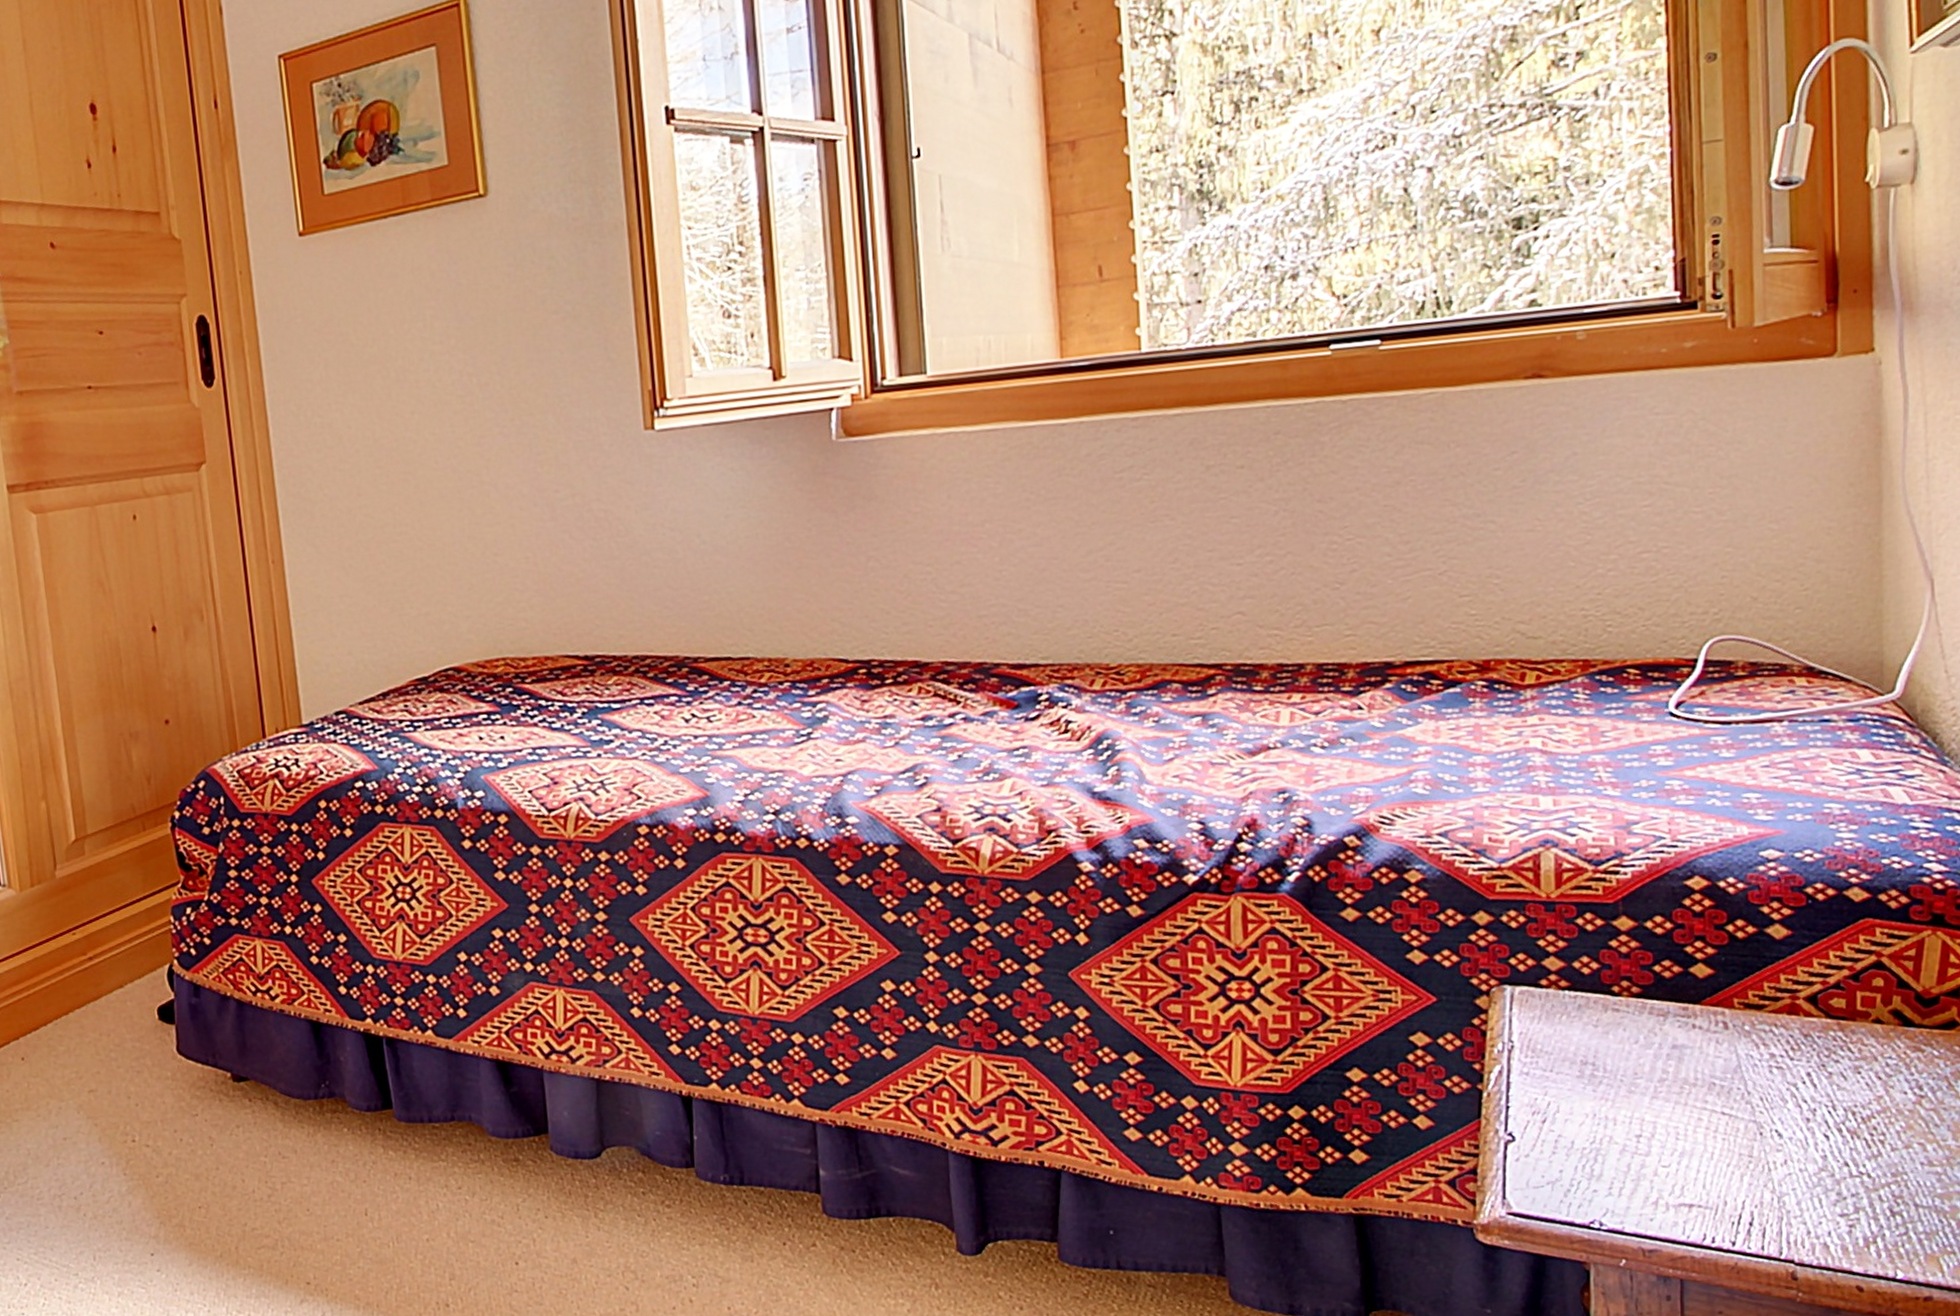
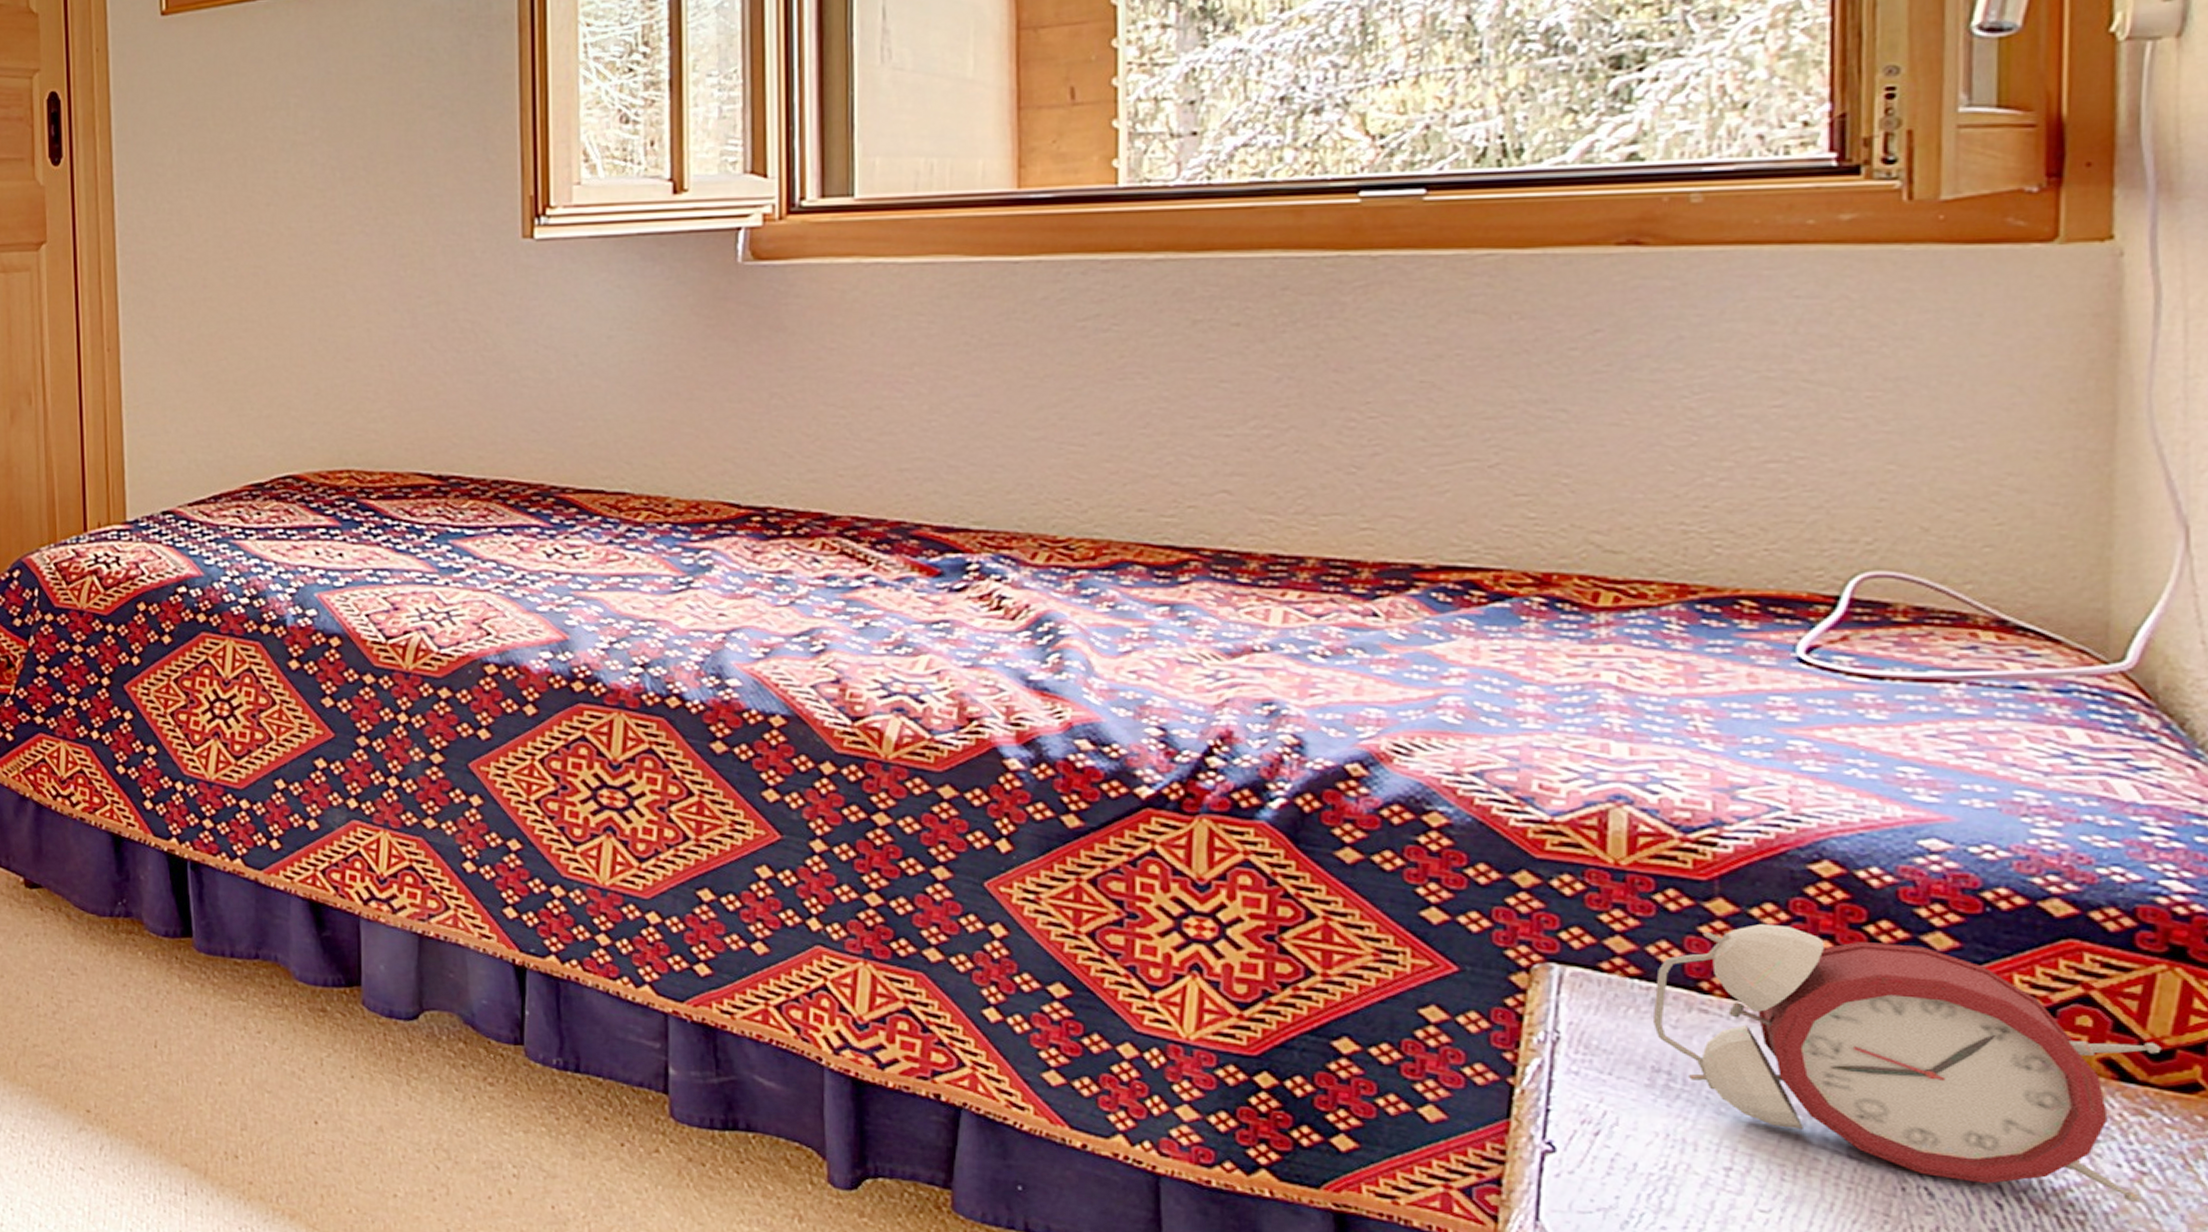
alarm clock: none [1579,932,1930,1121] -> present [1652,923,2162,1203]

